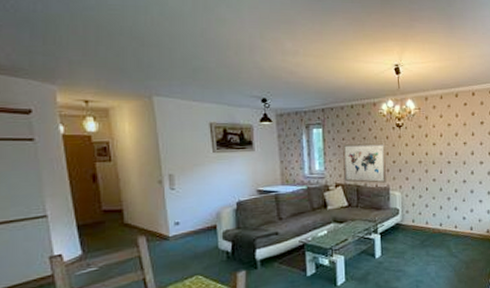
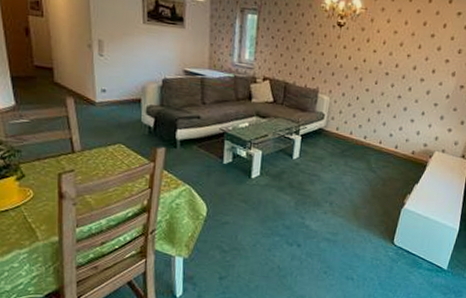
wall art: present [343,143,387,183] -> none [273,36,323,85]

